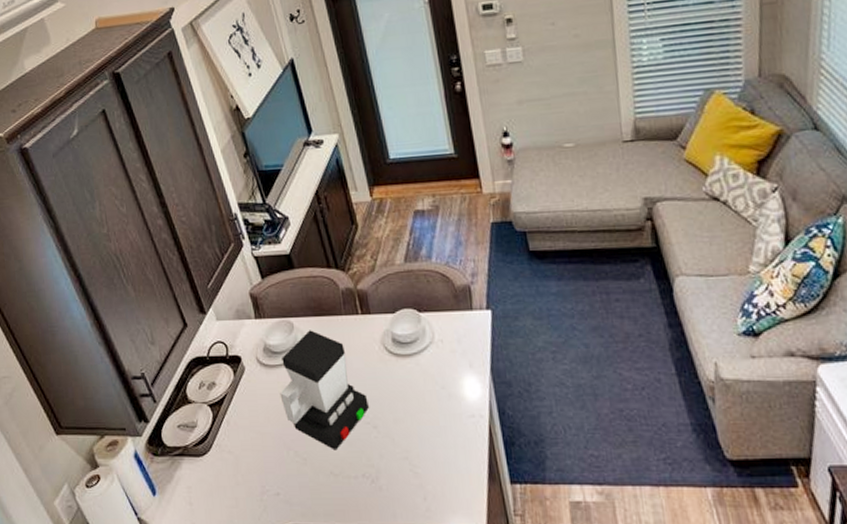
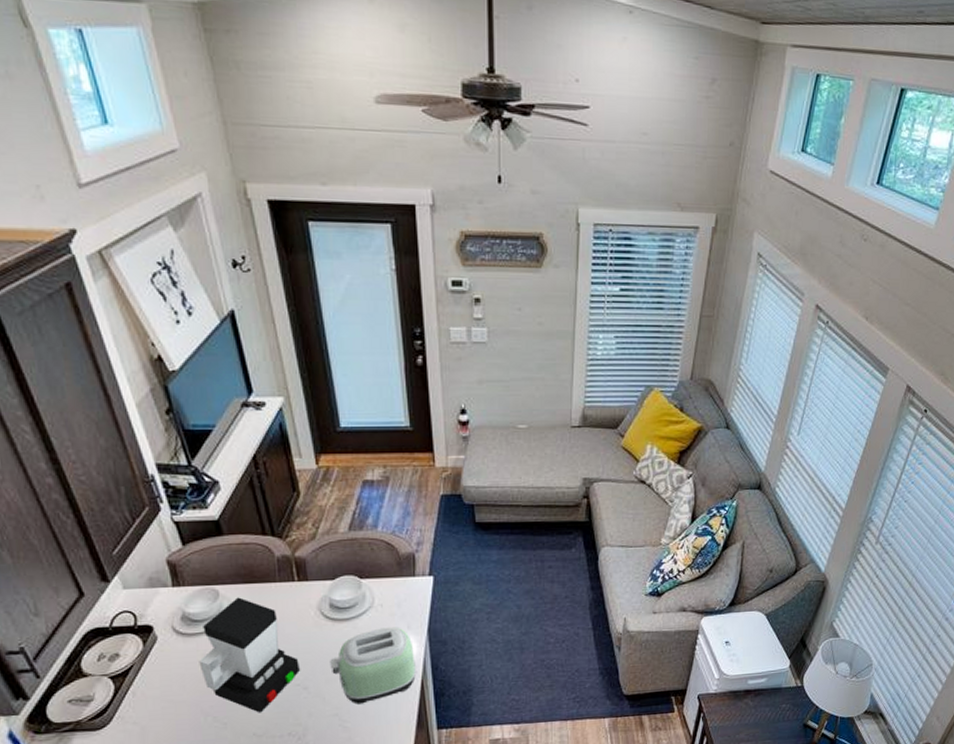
toaster: none [396,365,483,448] -> present [330,627,416,704]

